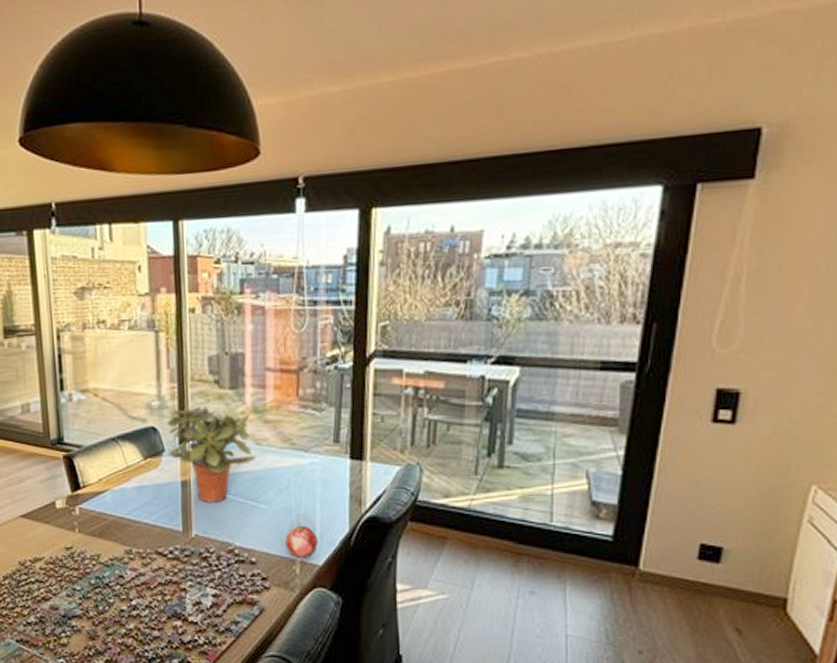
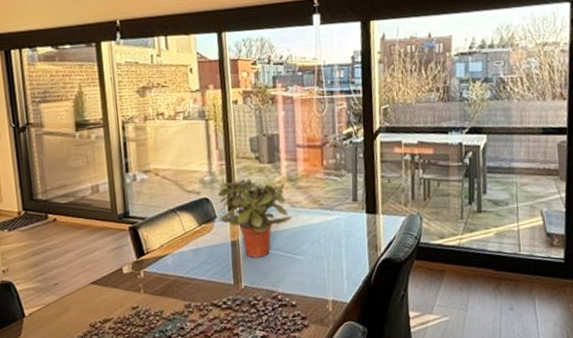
fruit: present [285,522,318,558] -> none [319,268,346,298]

